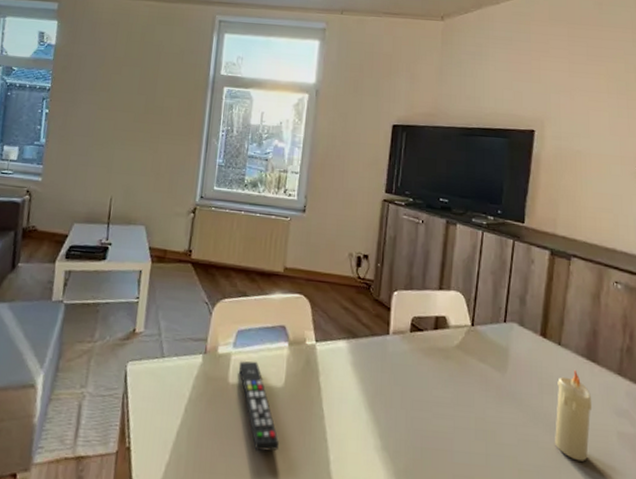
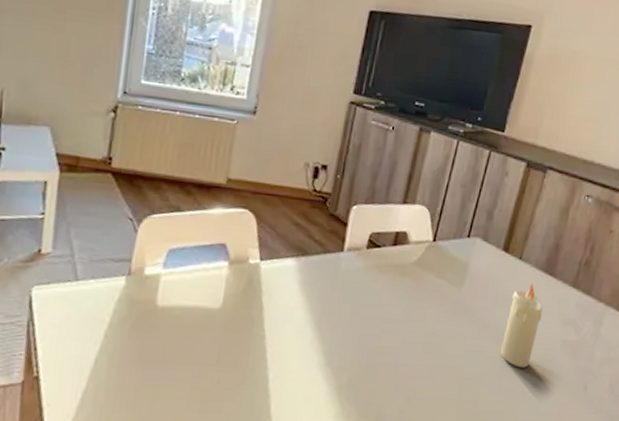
remote control: present [238,361,280,452] -> none [169,282,214,374]

